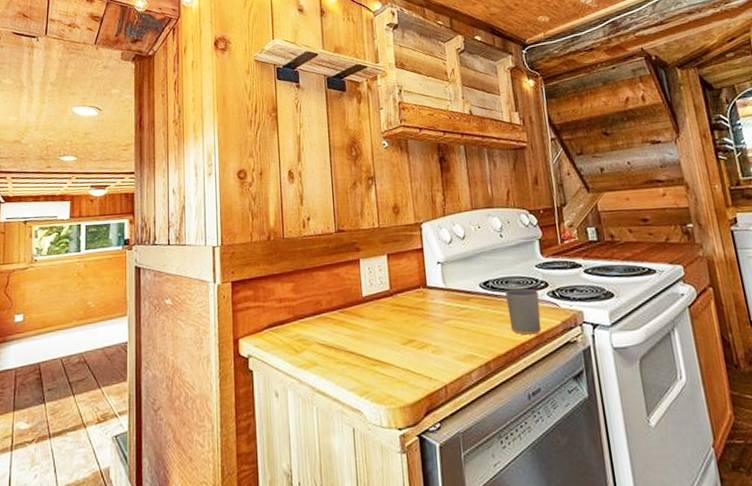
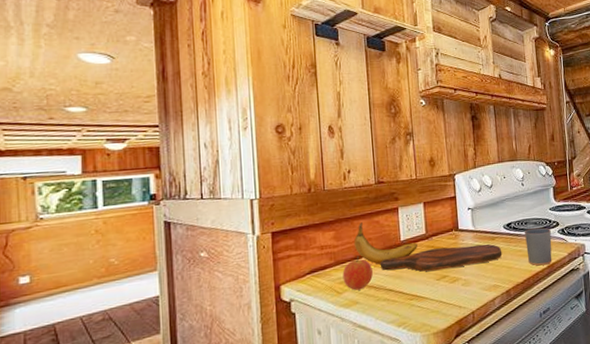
fruit: none [301,311,333,350] -> present [342,255,373,291]
fruit: none [313,274,381,322] -> present [353,222,418,265]
cutting board: none [340,304,479,334] -> present [379,244,503,272]

